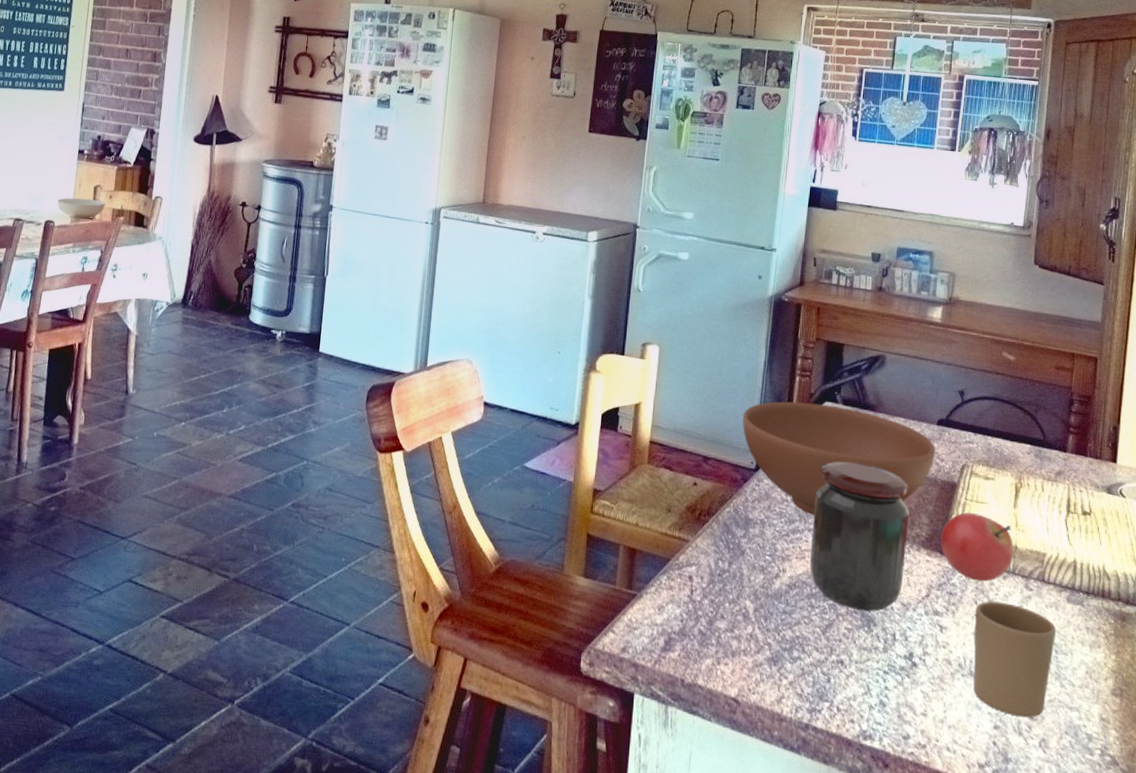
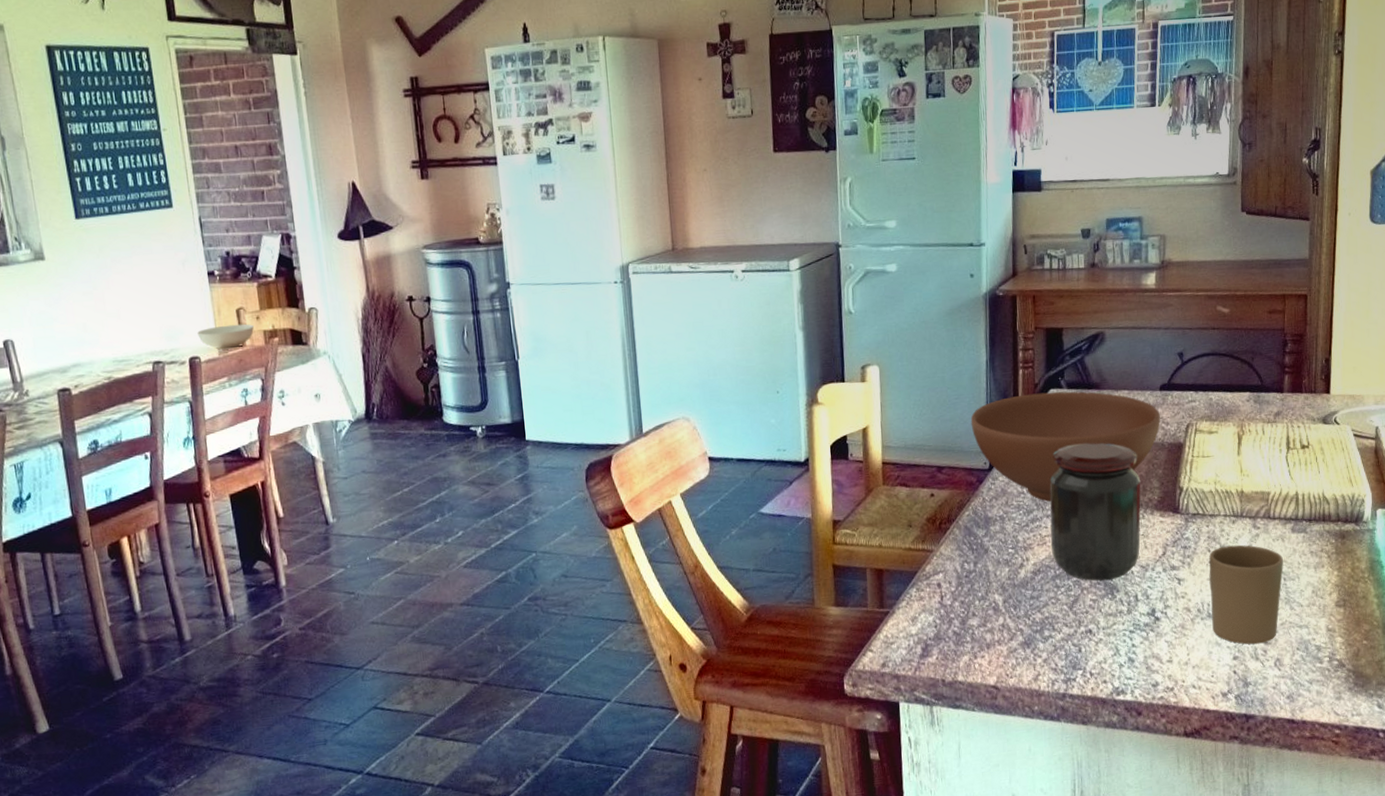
fruit: present [941,512,1014,582] -> none [1172,468,1241,531]

